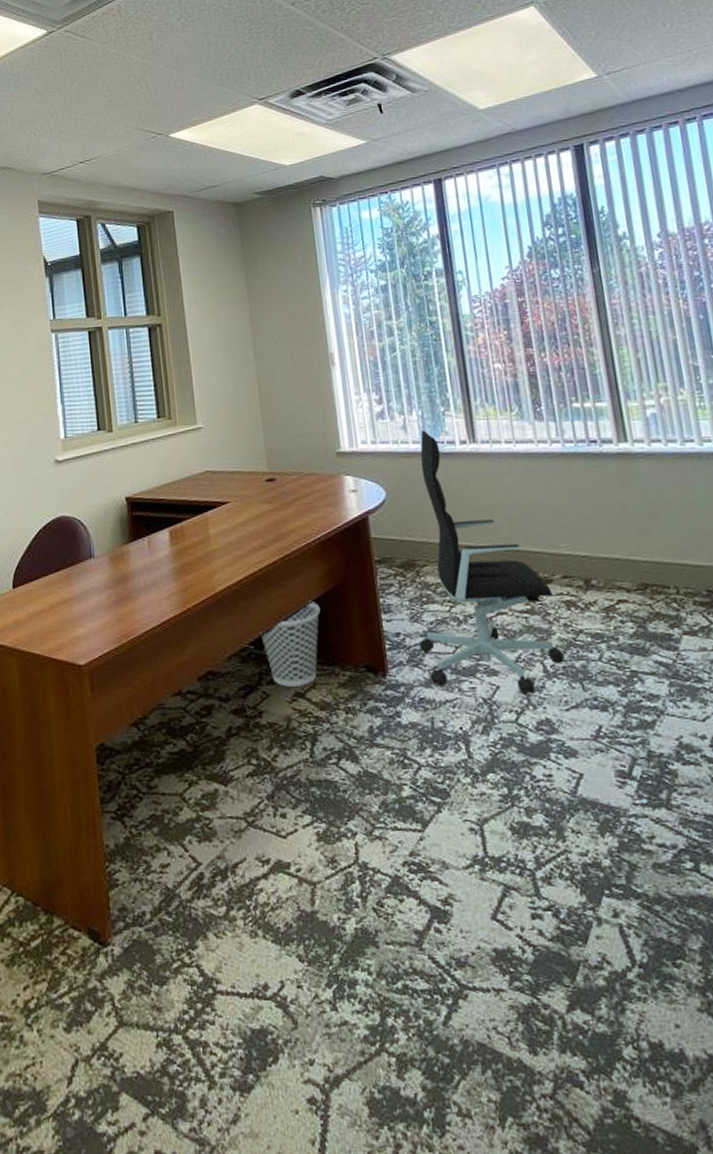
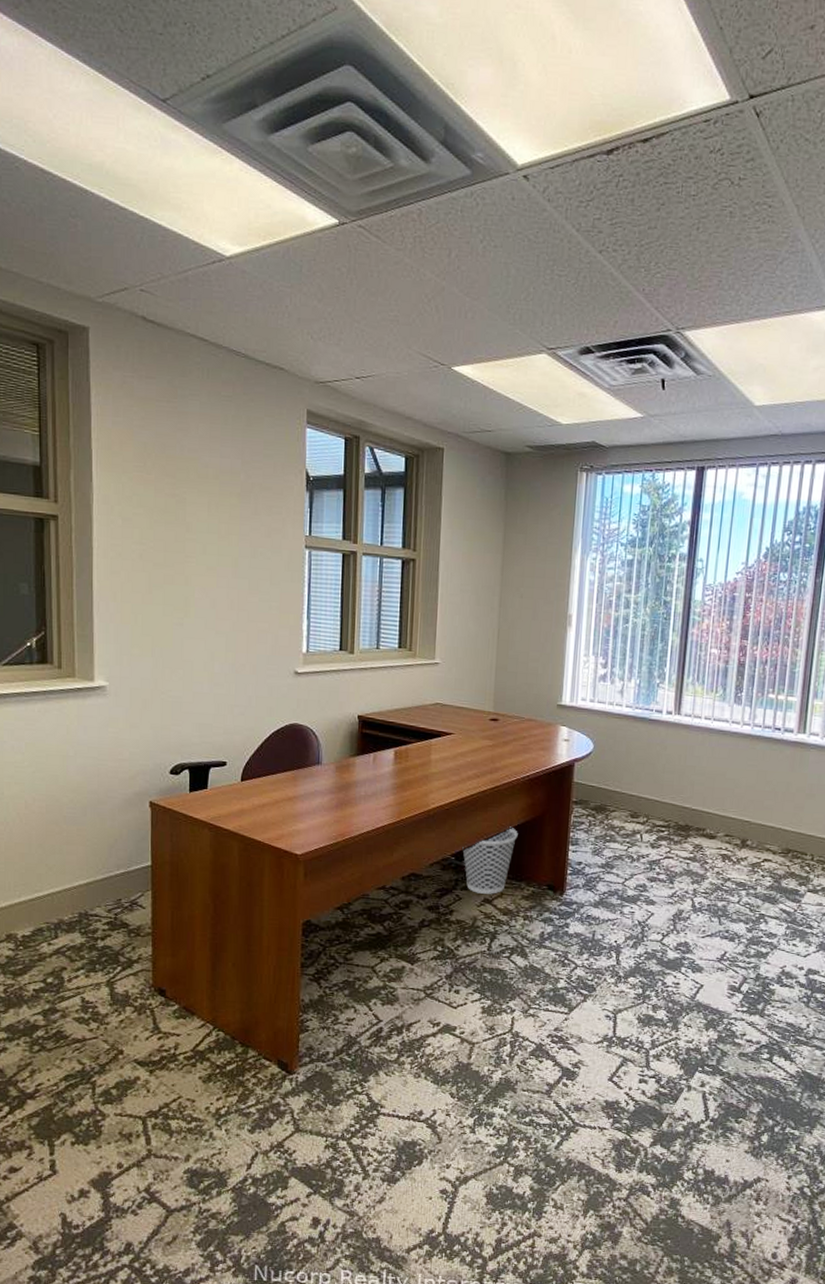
office chair: present [419,430,564,694] -> none [596,697,714,922]

